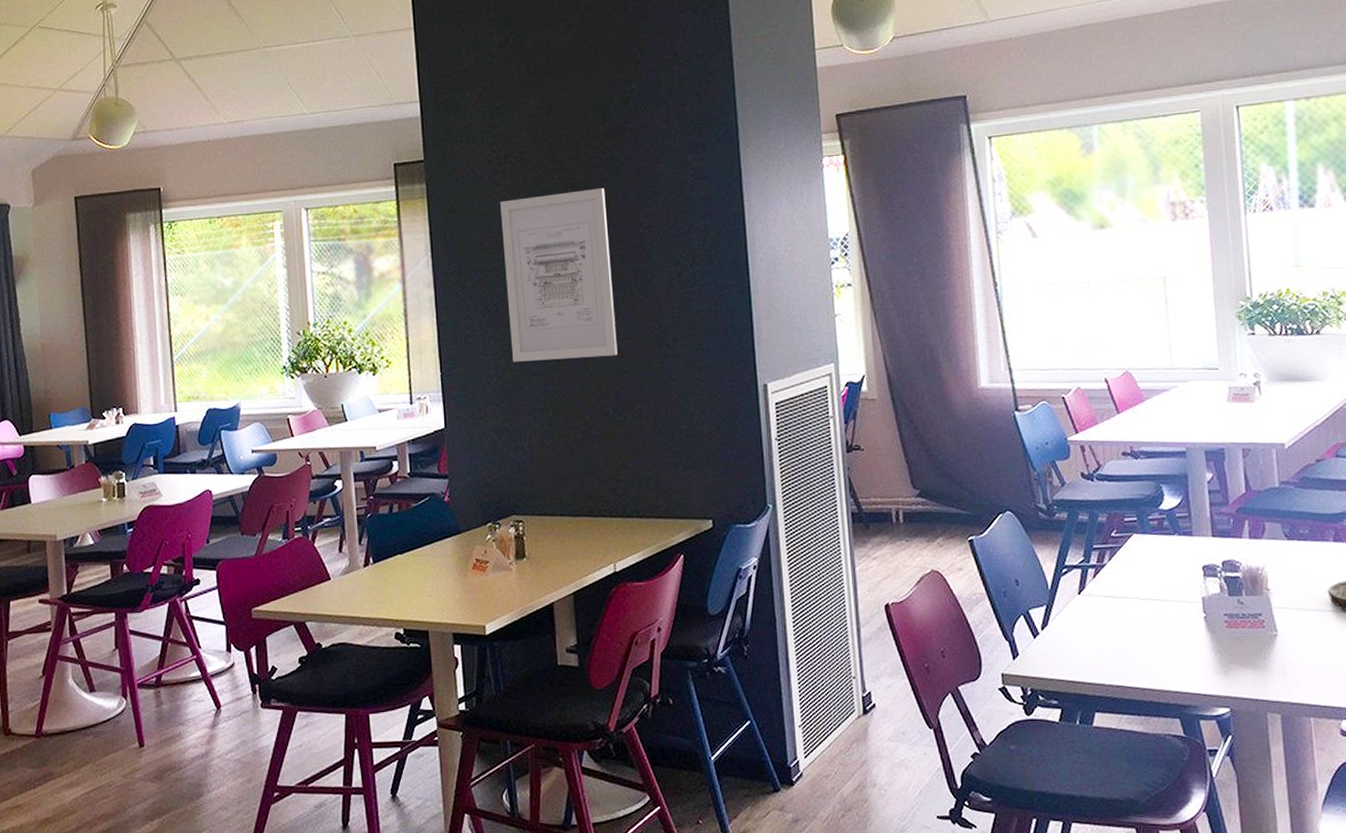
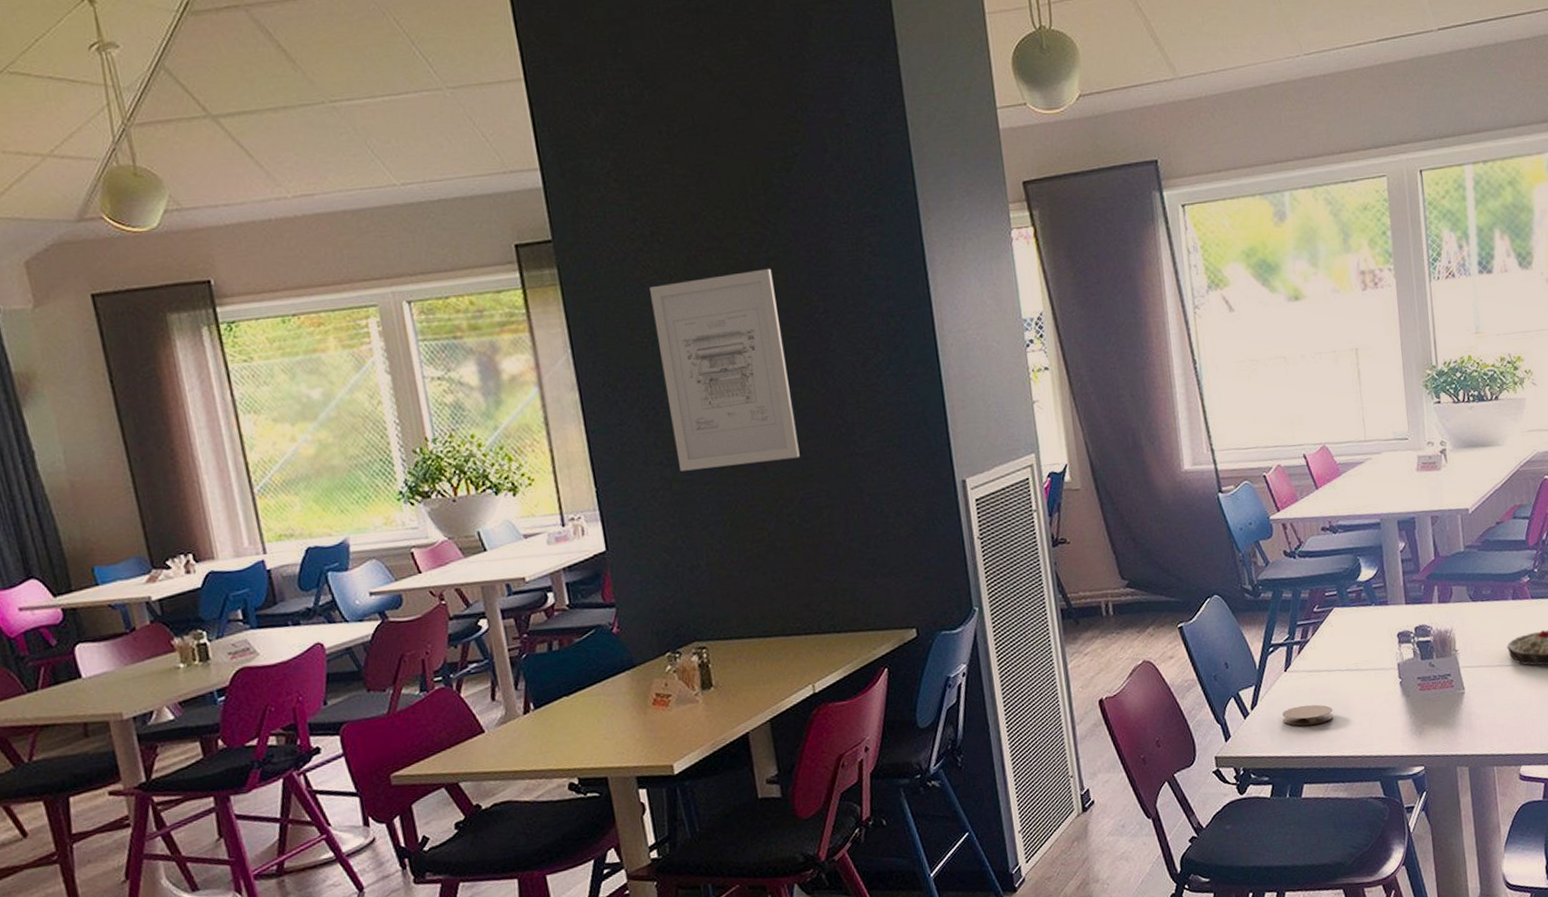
coaster: none [1074,630,1130,652] -> present [1282,704,1334,726]

